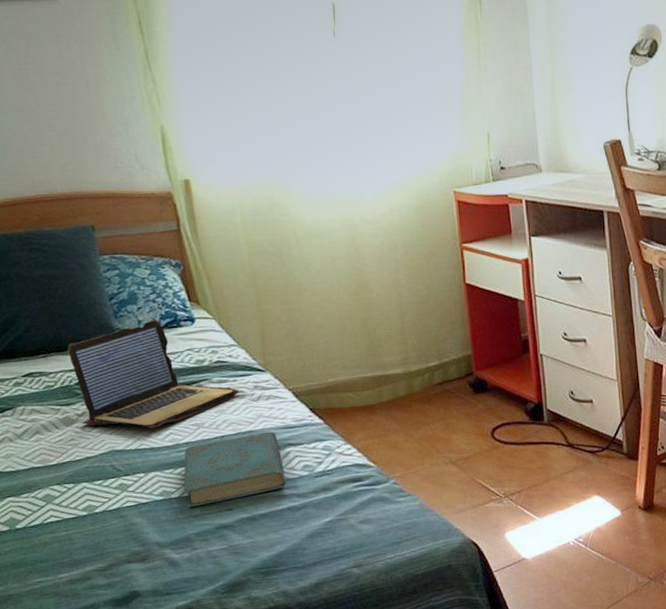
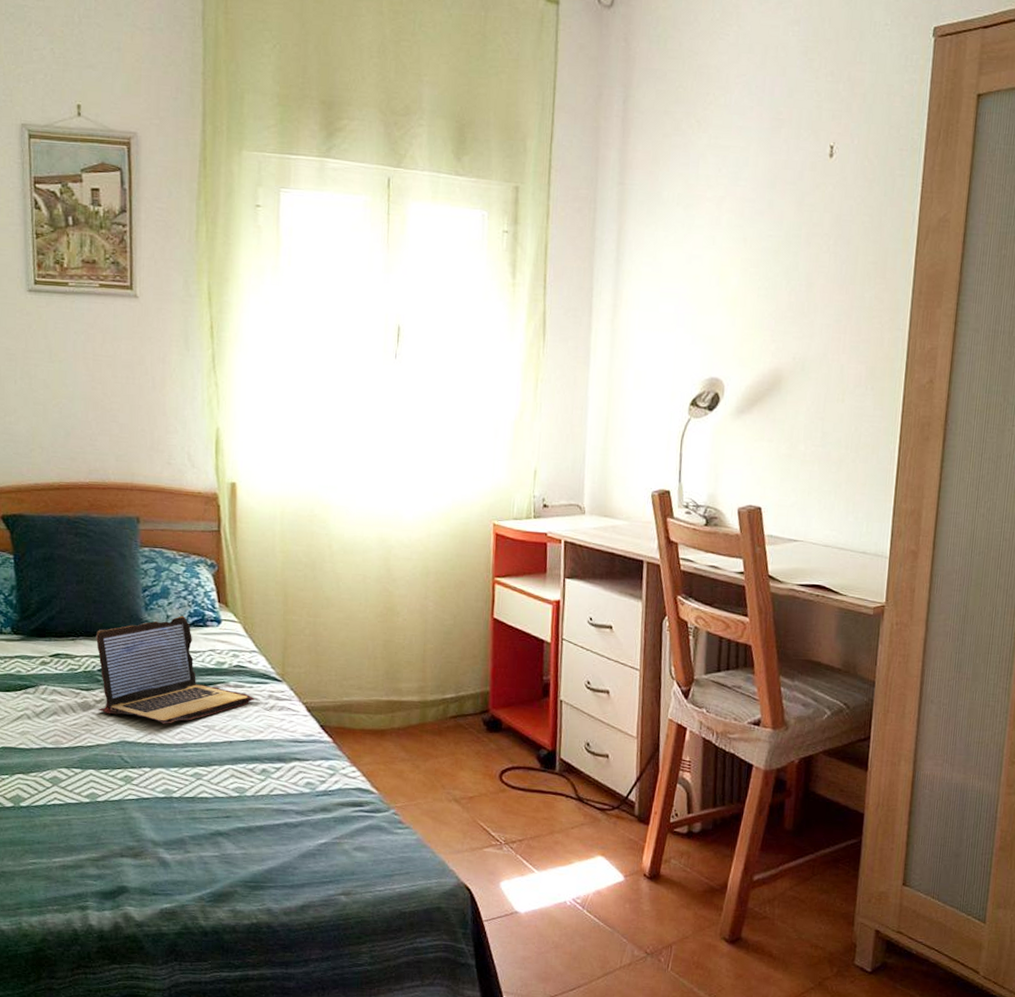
book: present [183,431,287,508] -> none [186,743,287,809]

